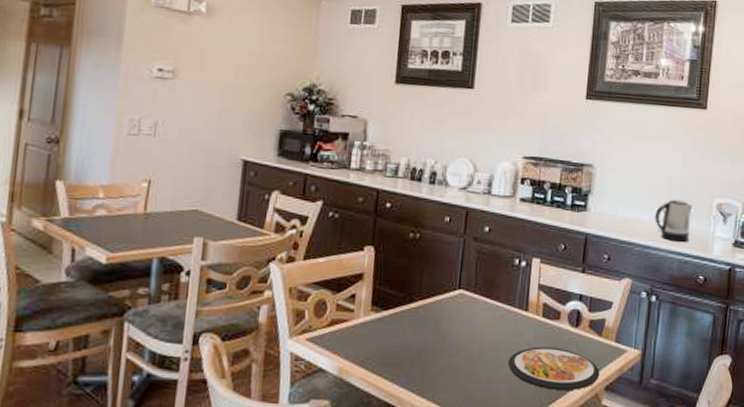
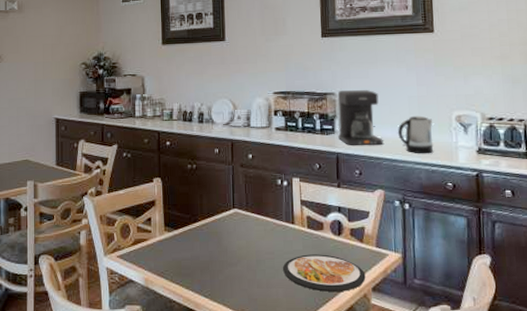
coffee maker: none [590,163,640,228] -> present [337,90,383,146]

